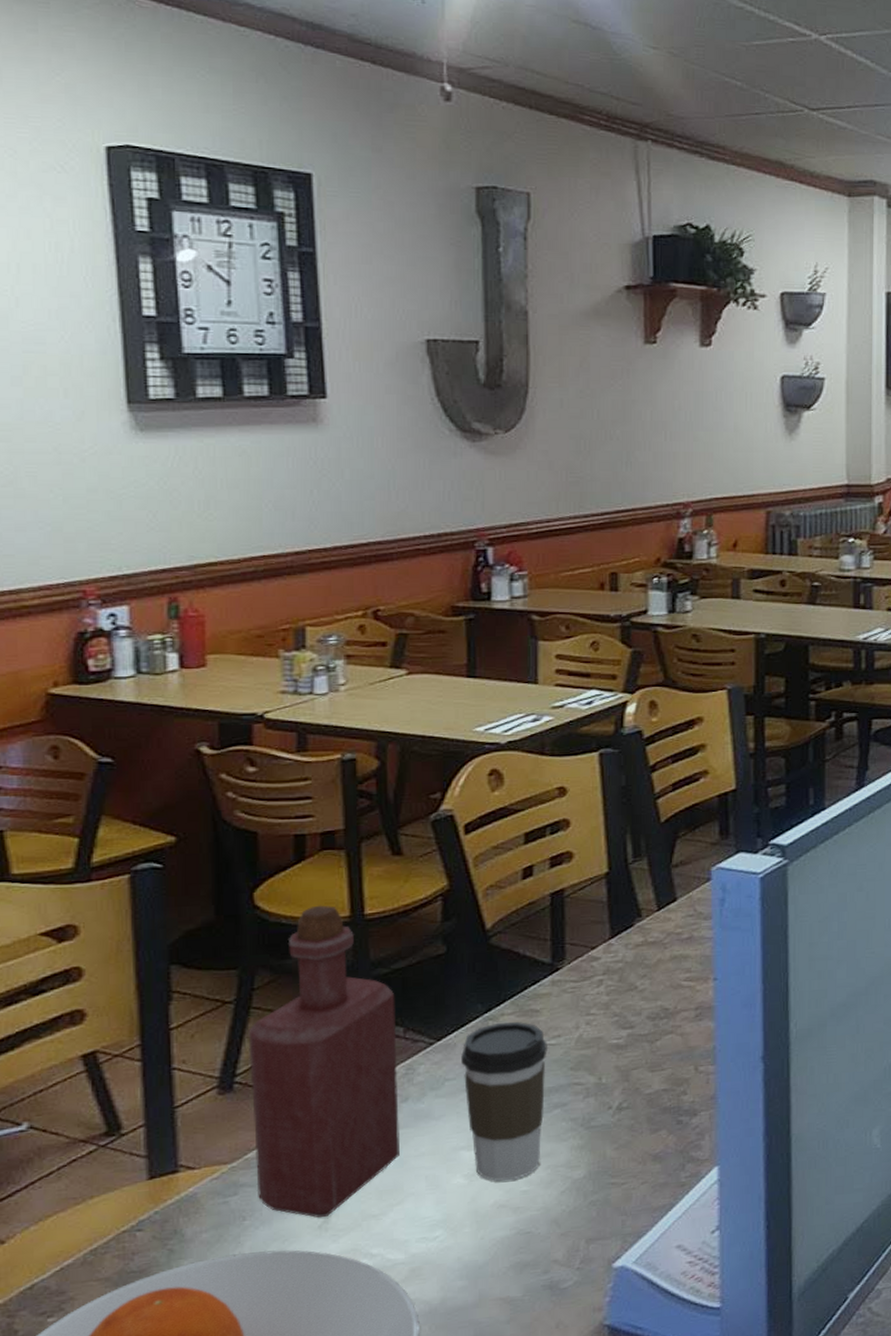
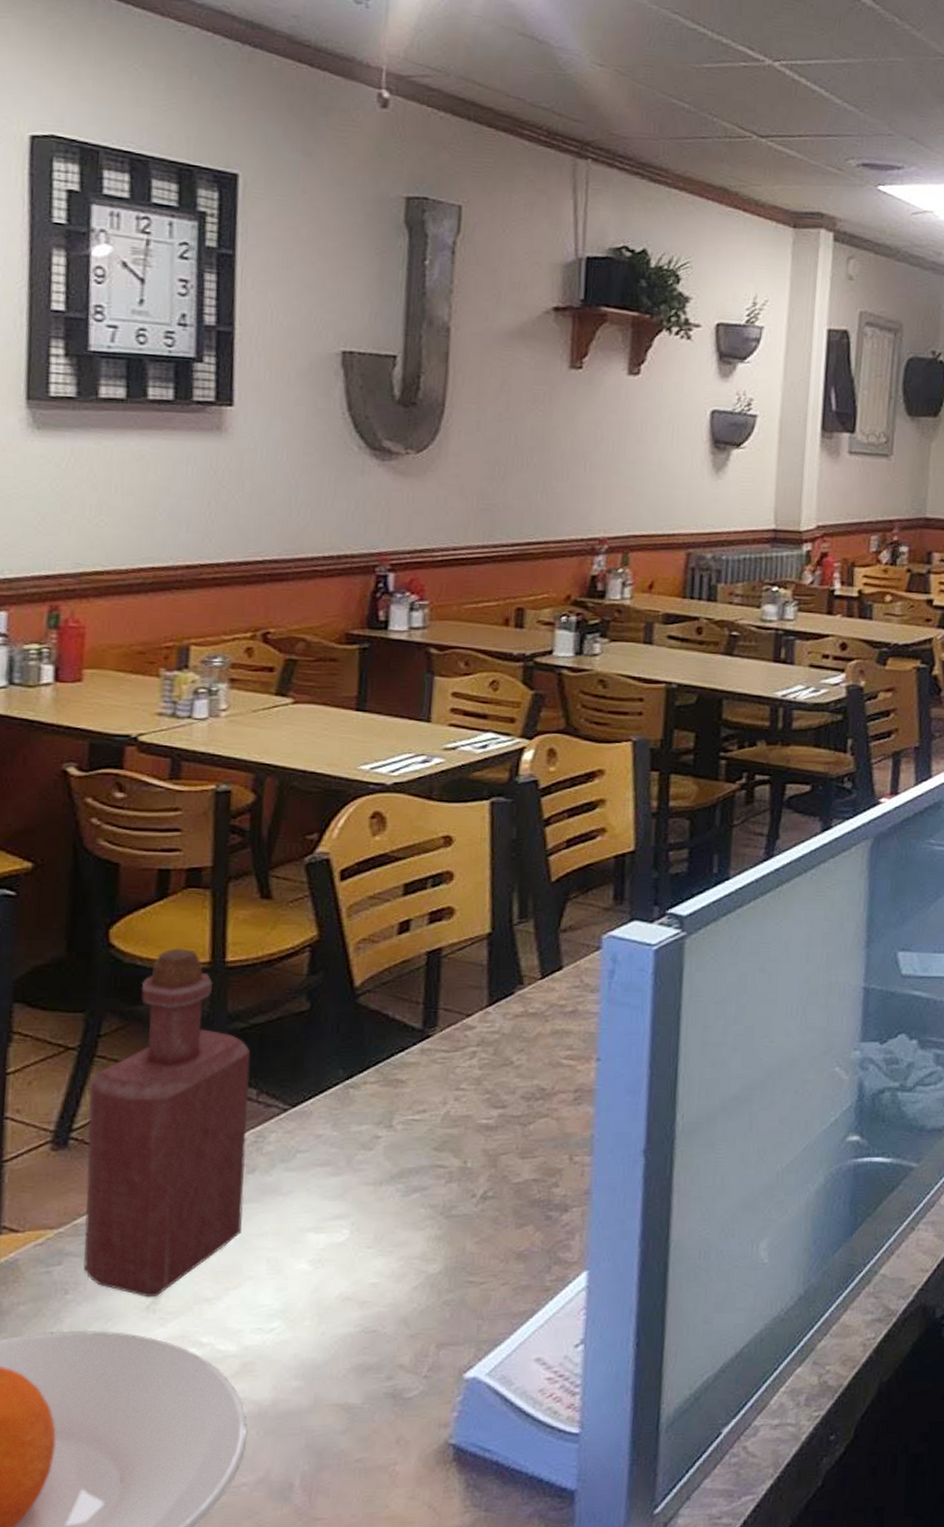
coffee cup: present [461,1021,547,1181] -> none [316,1091,411,1271]

